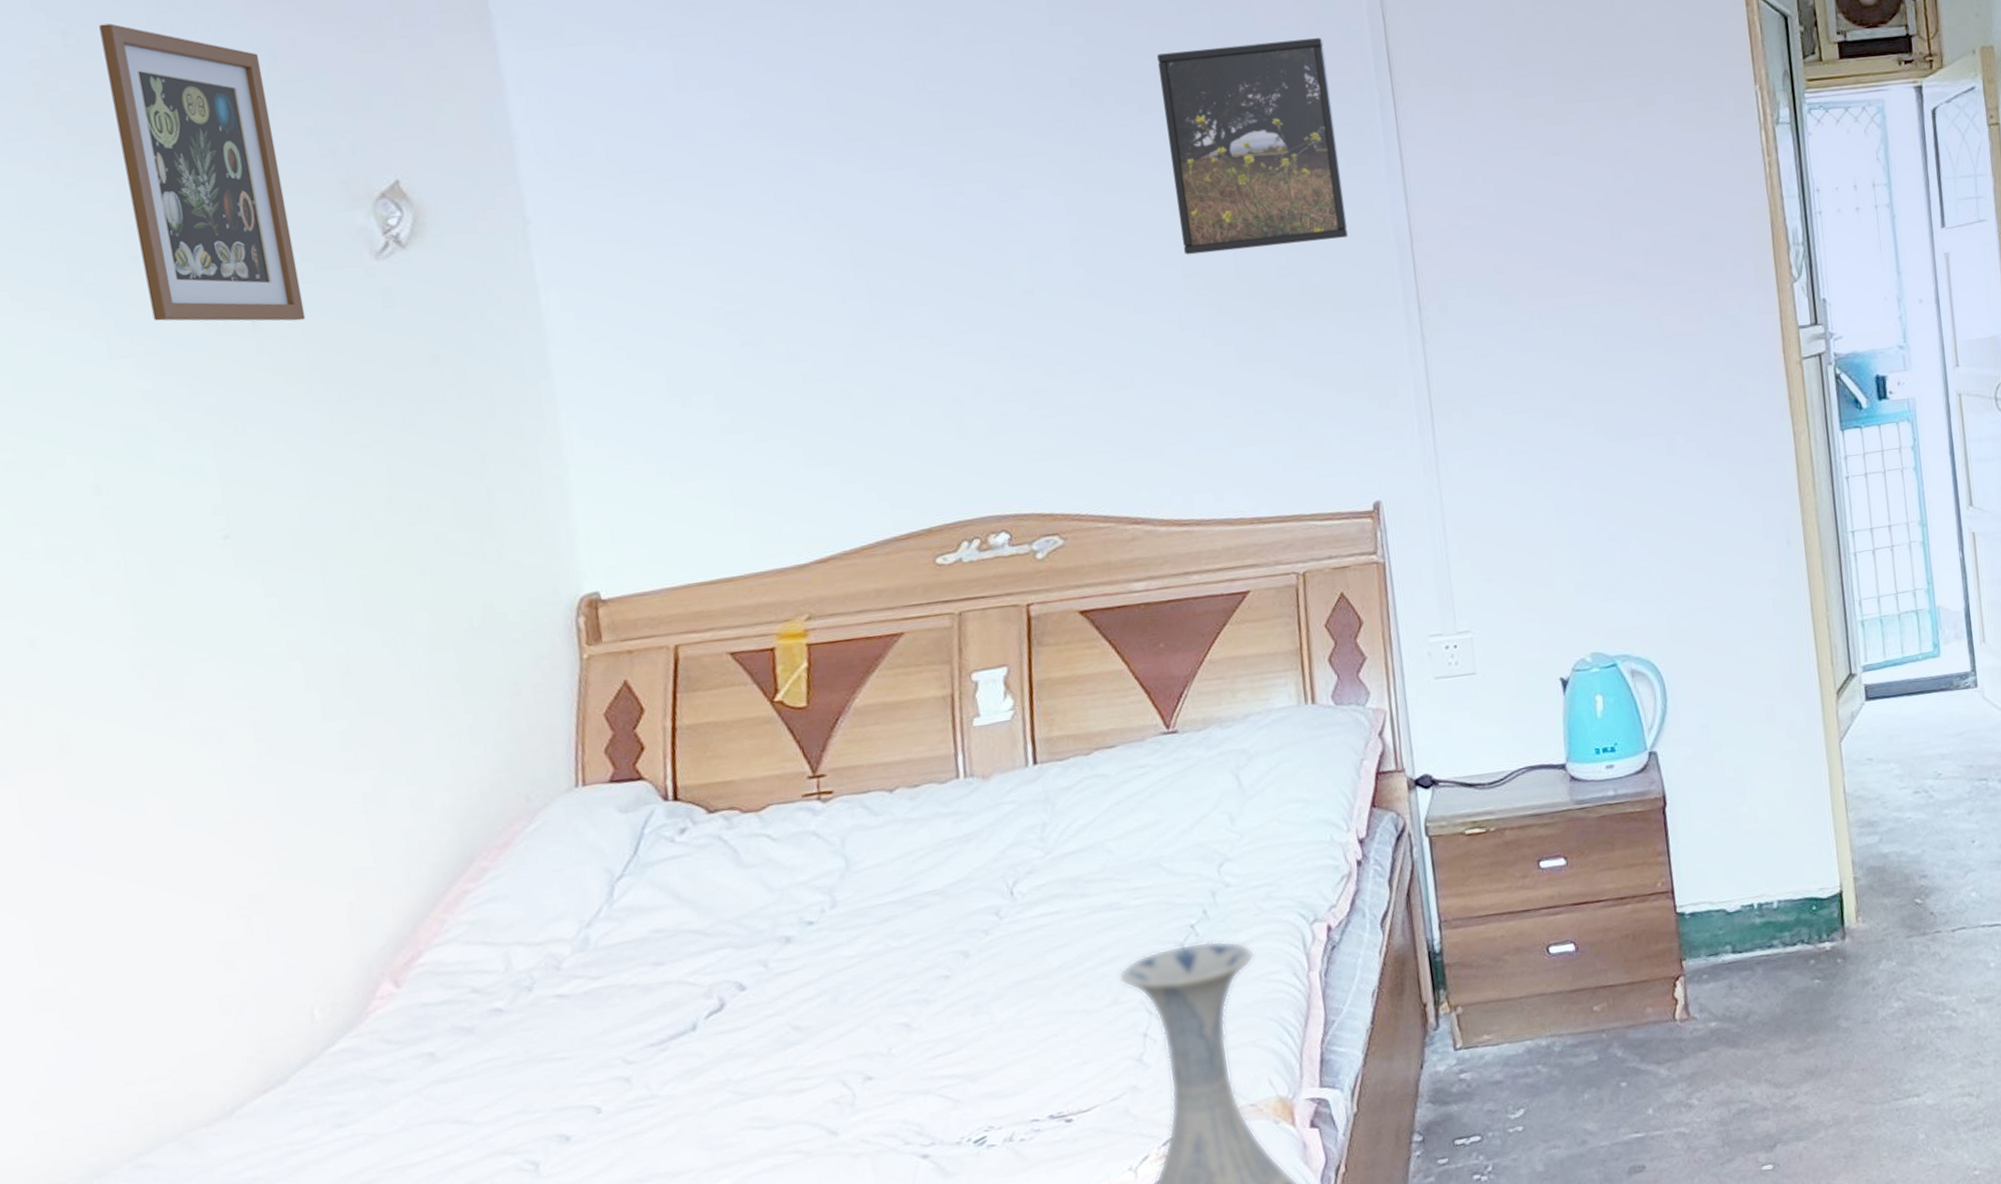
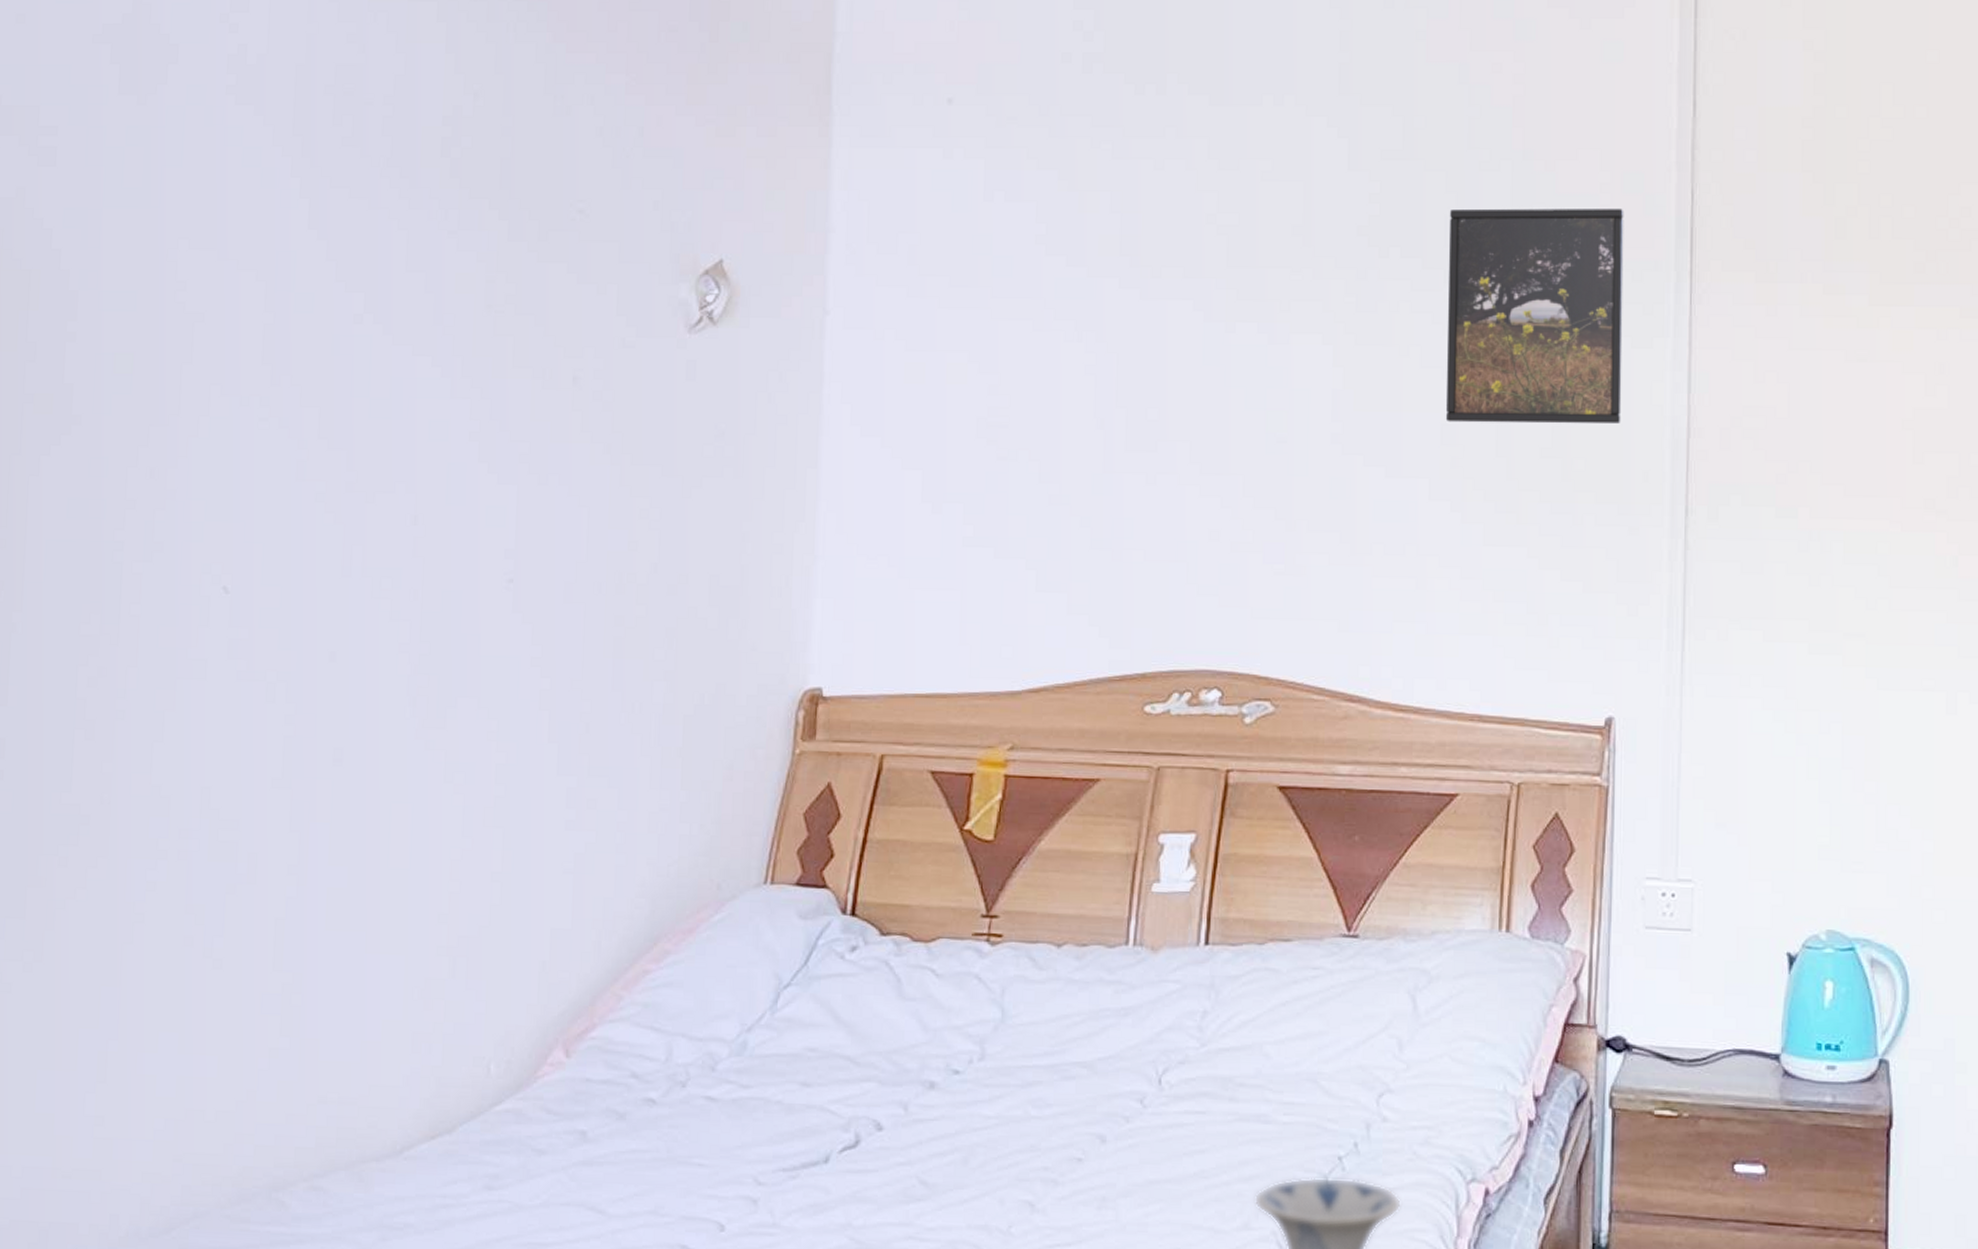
picture frame: present [99,23,306,321] -> none [493,90,629,383]

